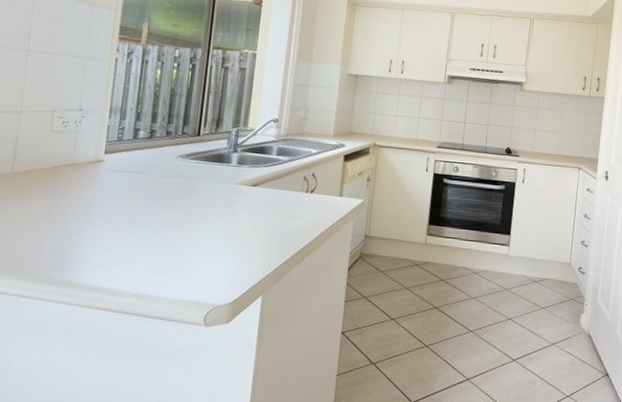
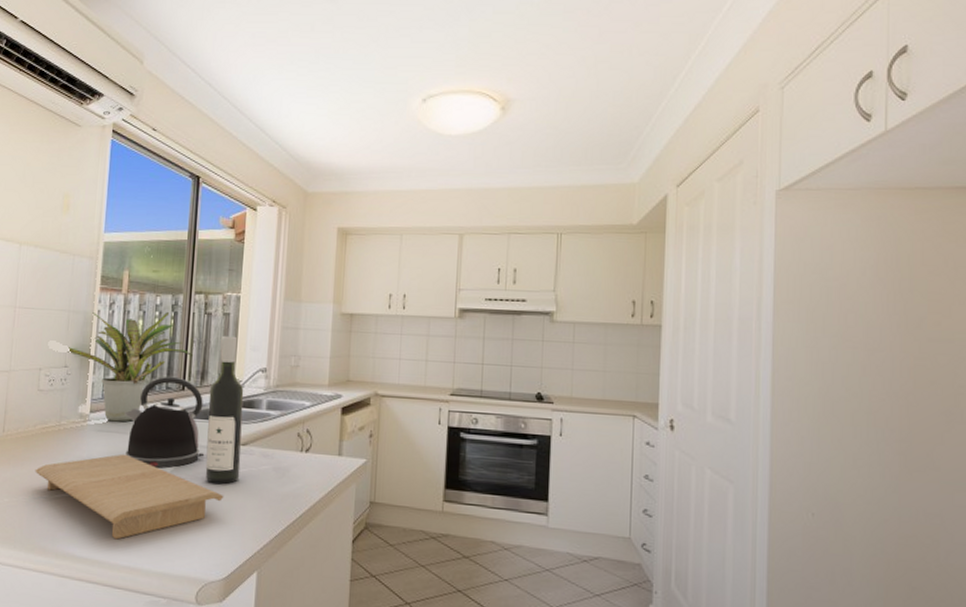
cutting board: none [45,192,234,270] -> present [35,454,224,540]
potted plant: none [82,60,209,164] -> present [67,312,193,423]
kettle: none [139,122,218,206] -> present [124,376,205,469]
bottle: none [216,88,257,220] -> present [205,335,244,484]

